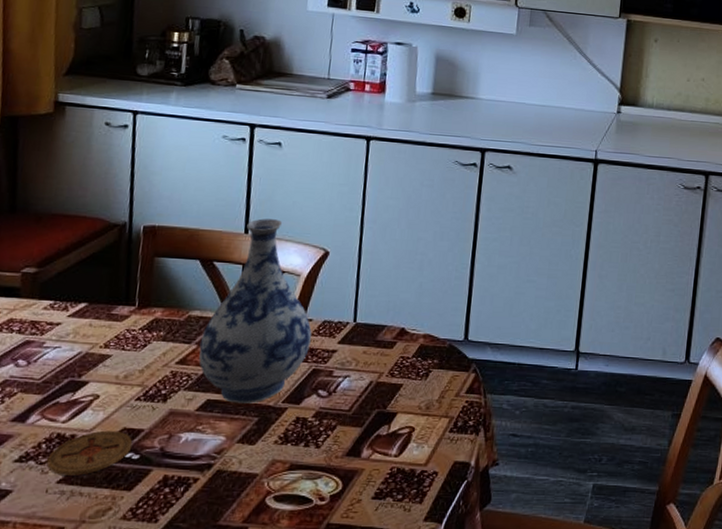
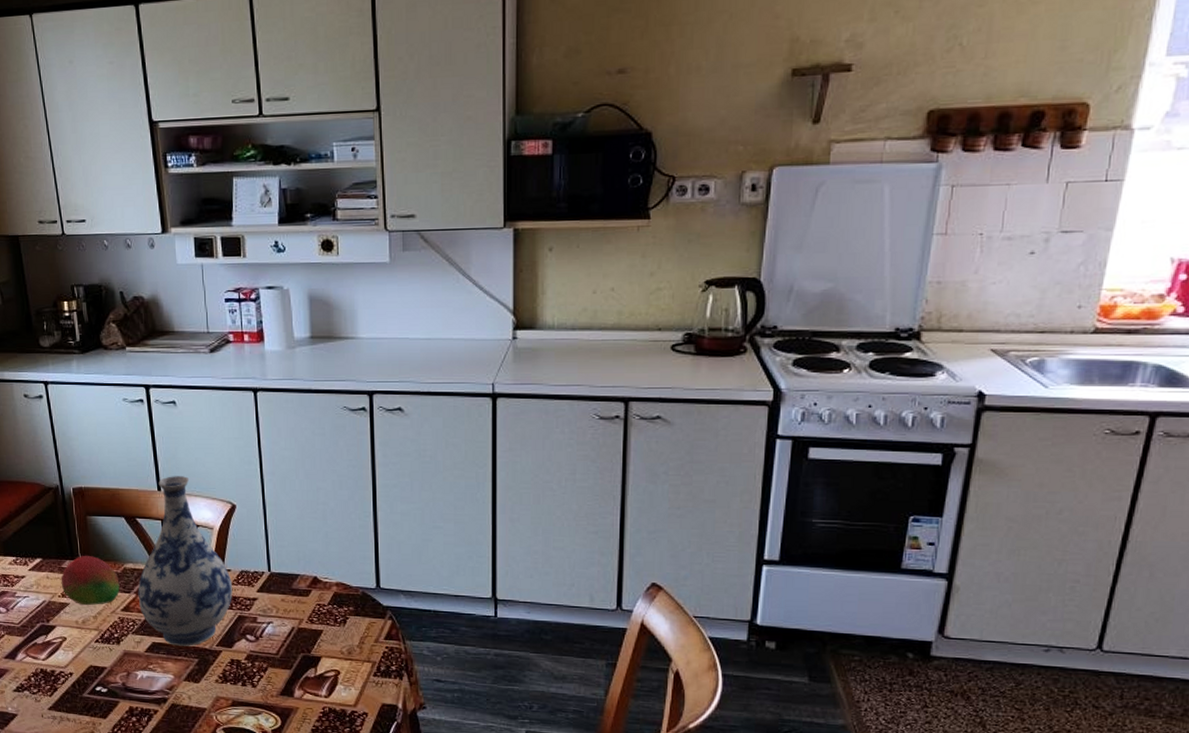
coaster: present [47,430,133,476] -> none [38,667,100,704]
fruit: none [106,300,180,357] -> present [61,555,120,605]

